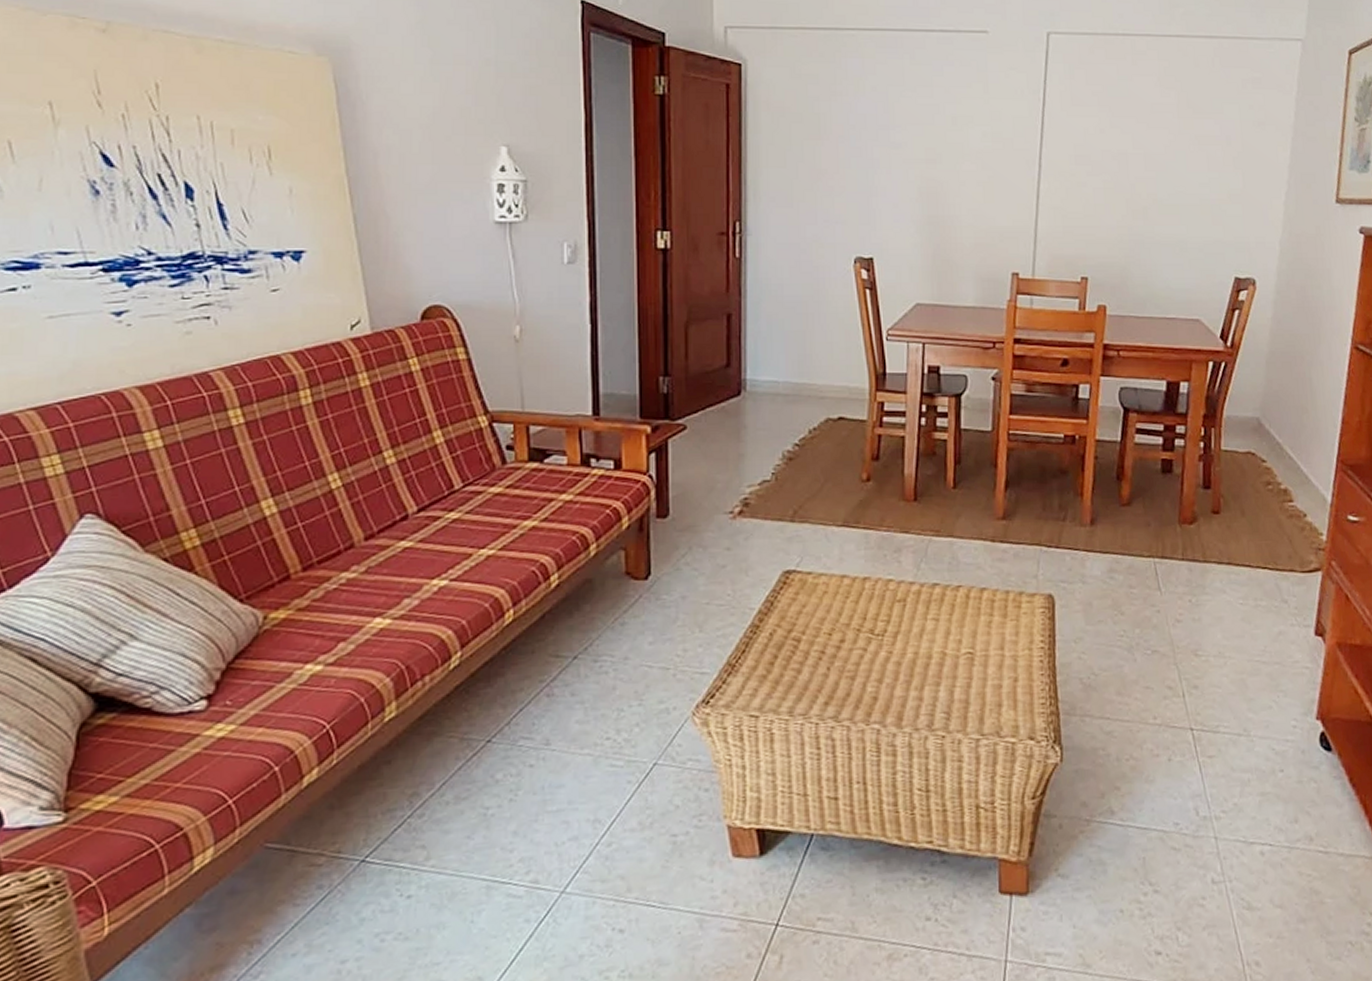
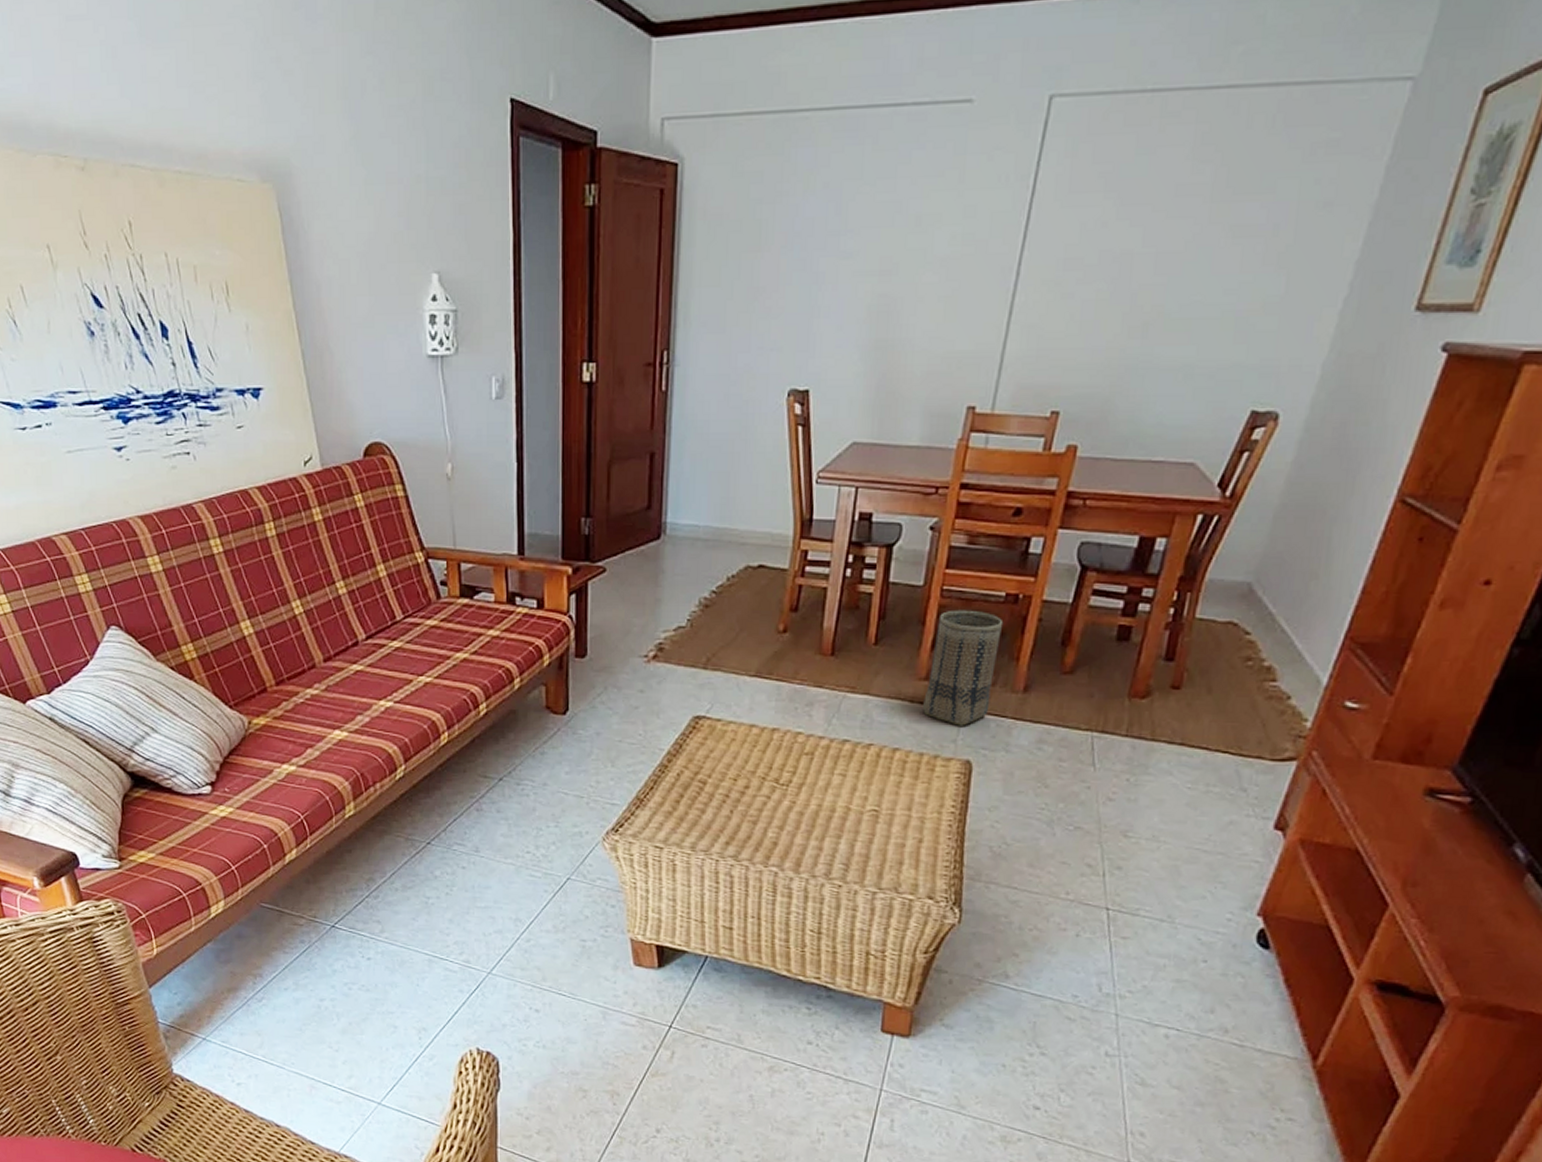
basket: none [1003,451,1065,562] -> present [923,609,1004,726]

